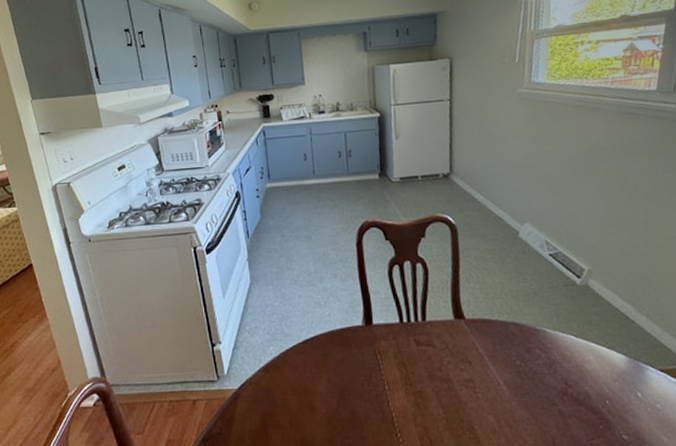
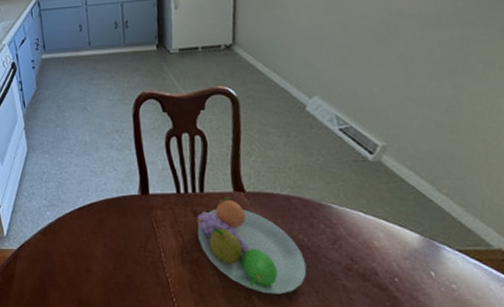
fruit bowl: none [420,324,525,424] -> present [197,197,307,294]

